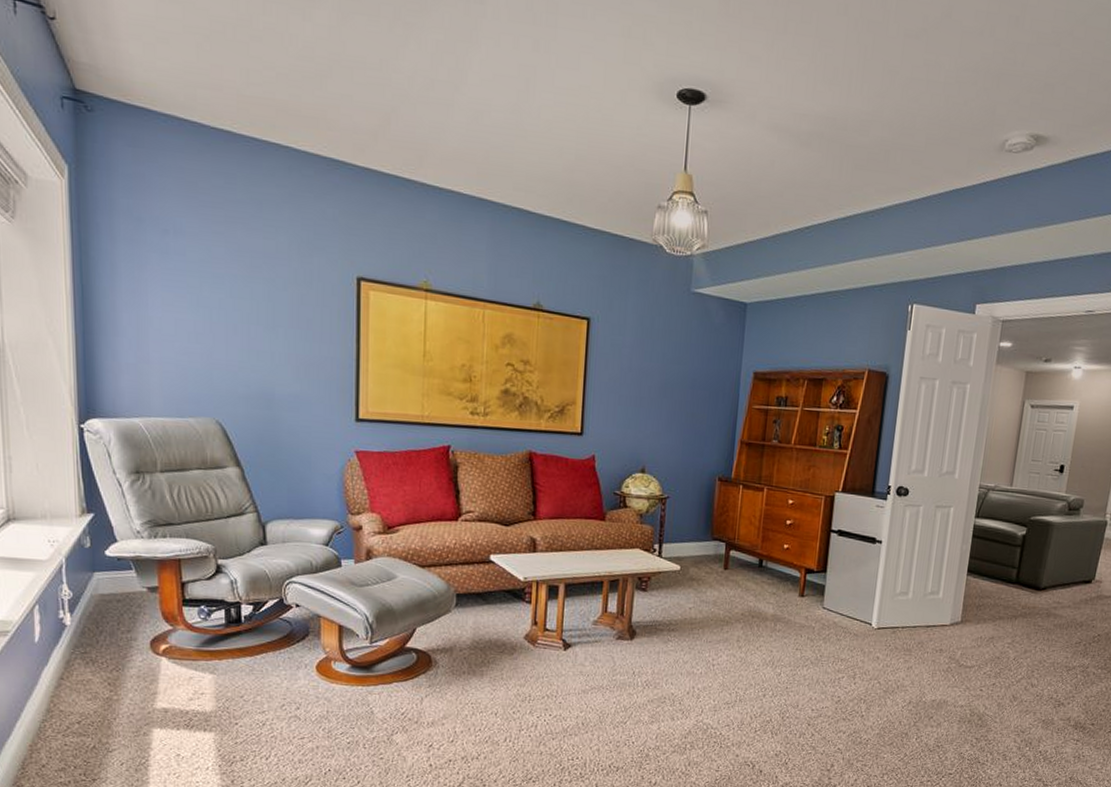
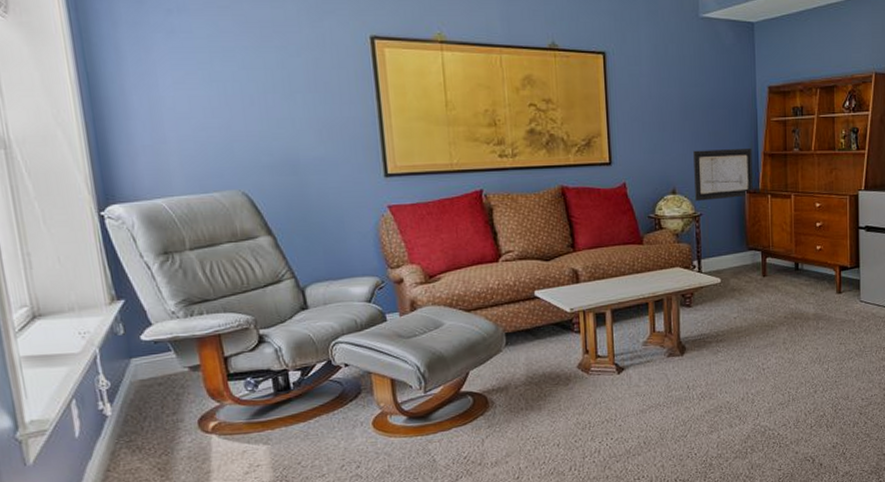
wall art: none [664,430,729,485] -> present [693,147,753,201]

